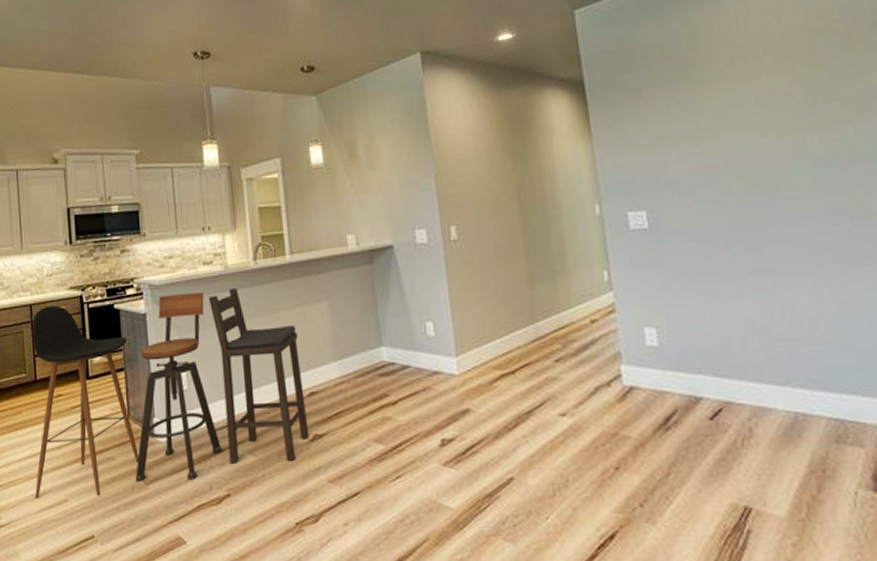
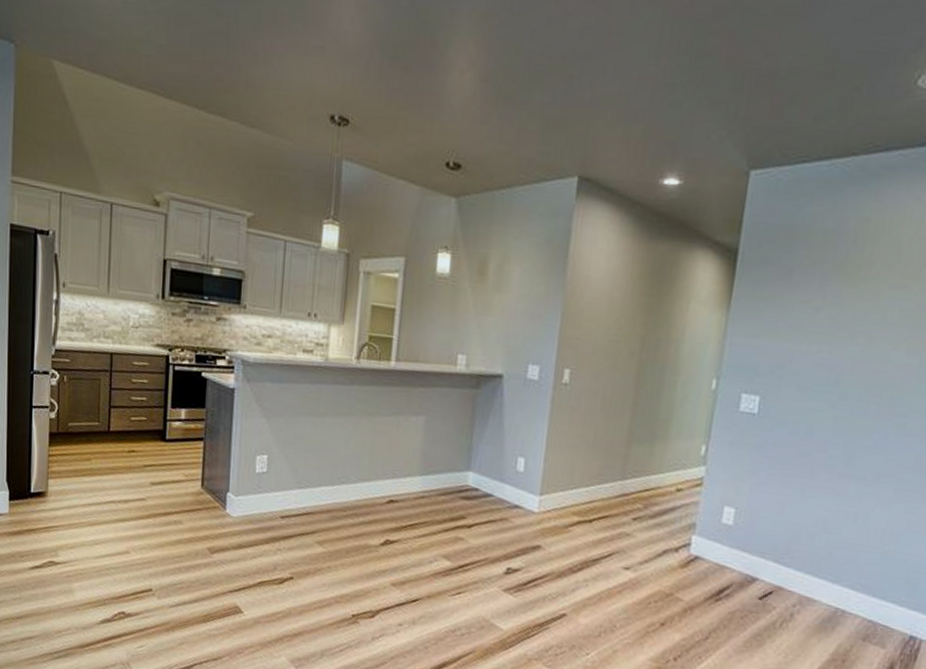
bar stool: present [32,305,139,499] -> none [96,358,211,554]
bar stool: present [135,292,222,482] -> none [200,374,298,558]
bar stool: present [208,287,309,464] -> none [298,381,388,559]

